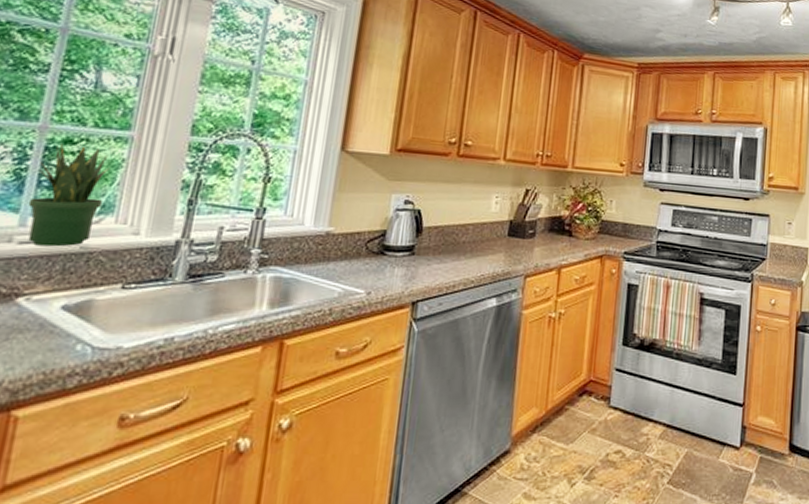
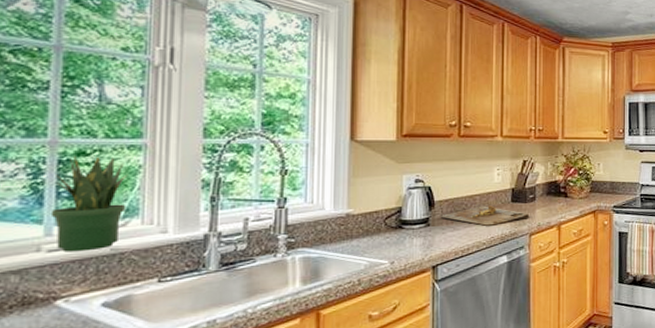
cutting board: none [427,237,526,263] -> present [440,205,529,227]

